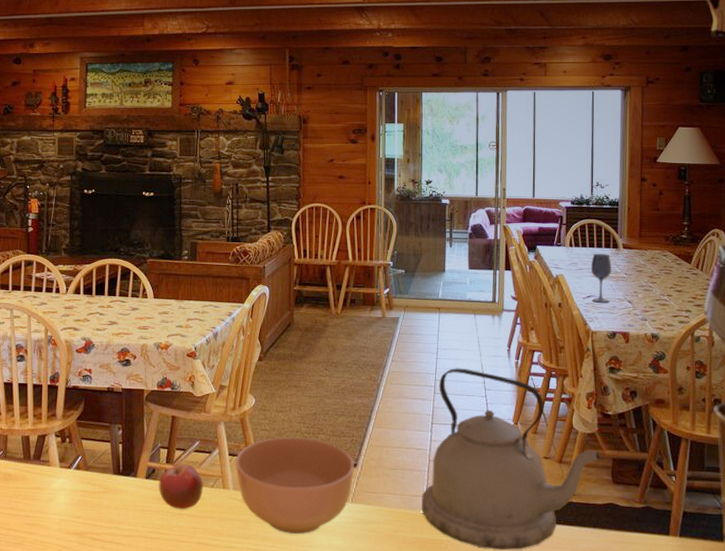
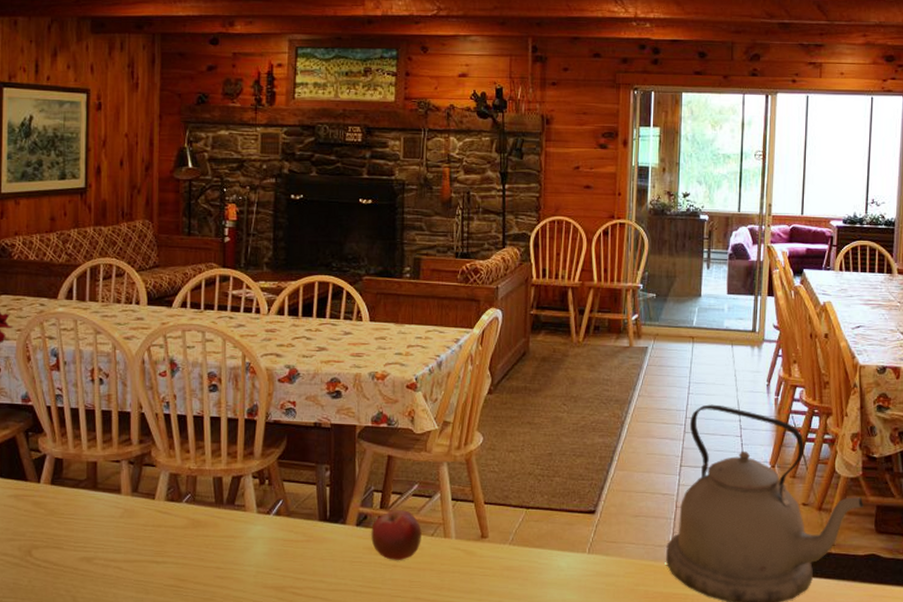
bowl: present [235,436,355,534] -> none [459,479,594,589]
wineglass: present [590,254,612,303] -> none [861,279,885,334]

